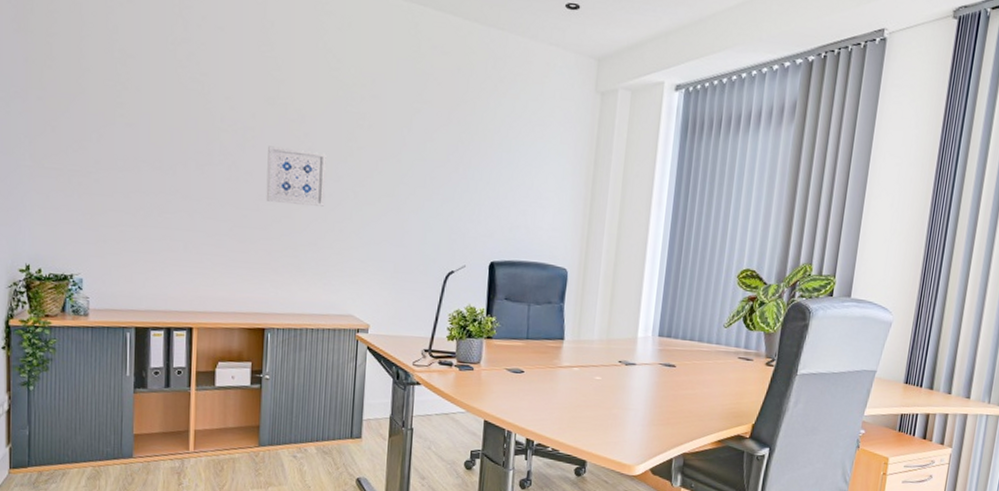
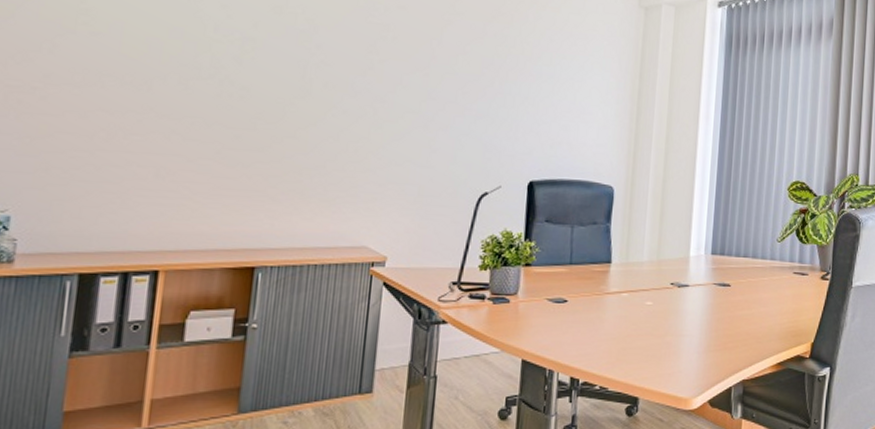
wall art: present [266,146,326,207] -> none [265,58,342,125]

